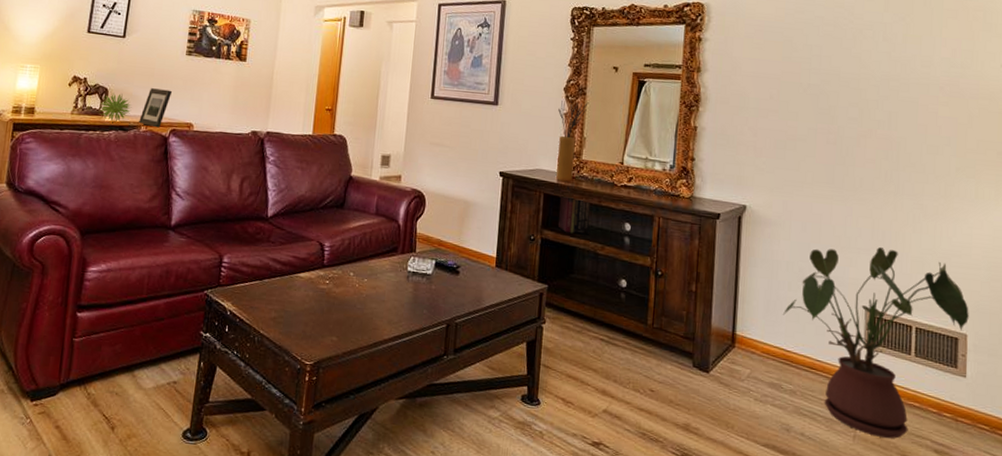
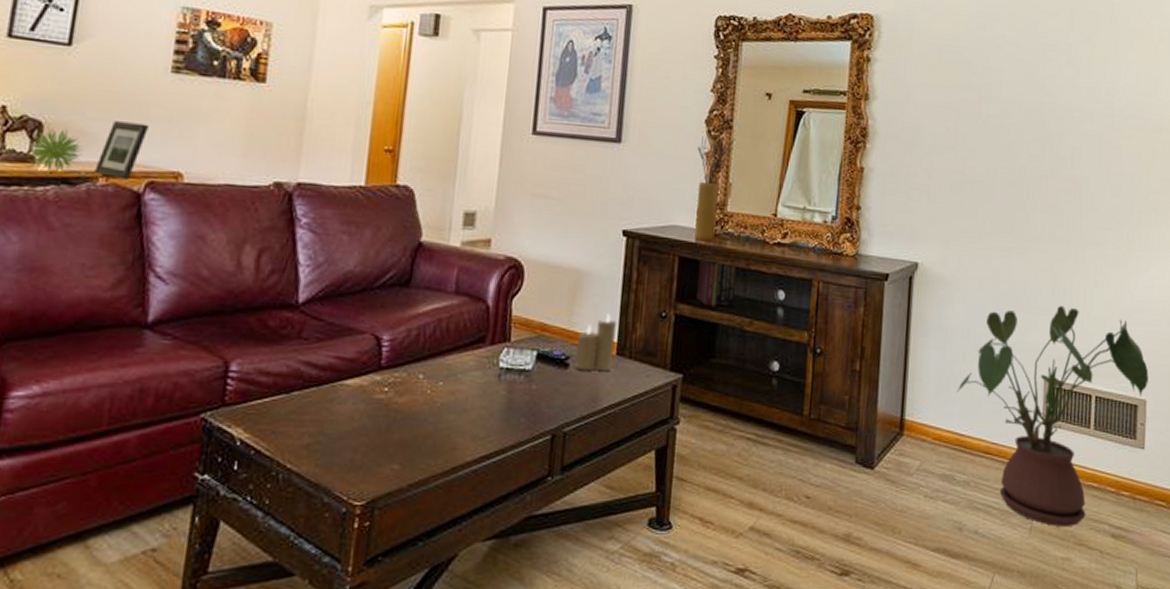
candle: none [464,235,496,279] -> present [575,314,617,372]

